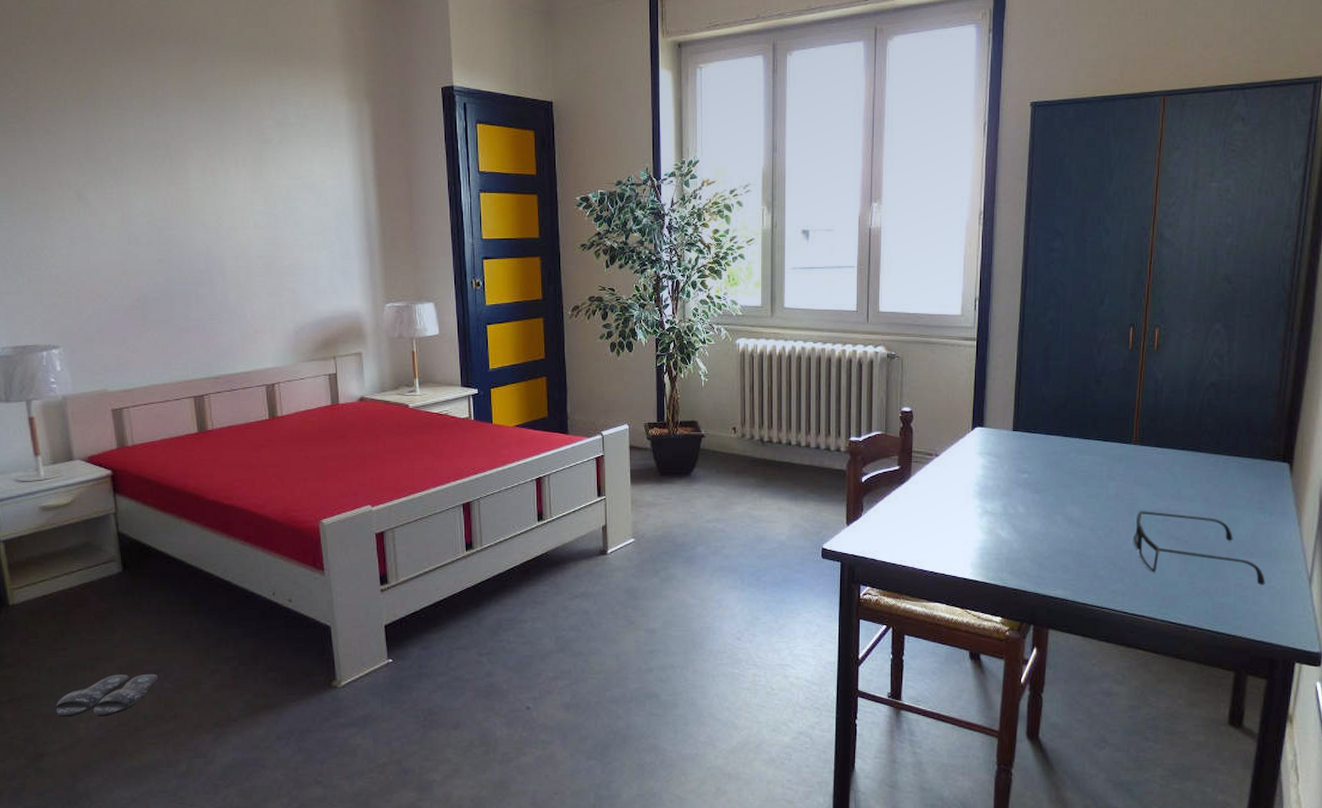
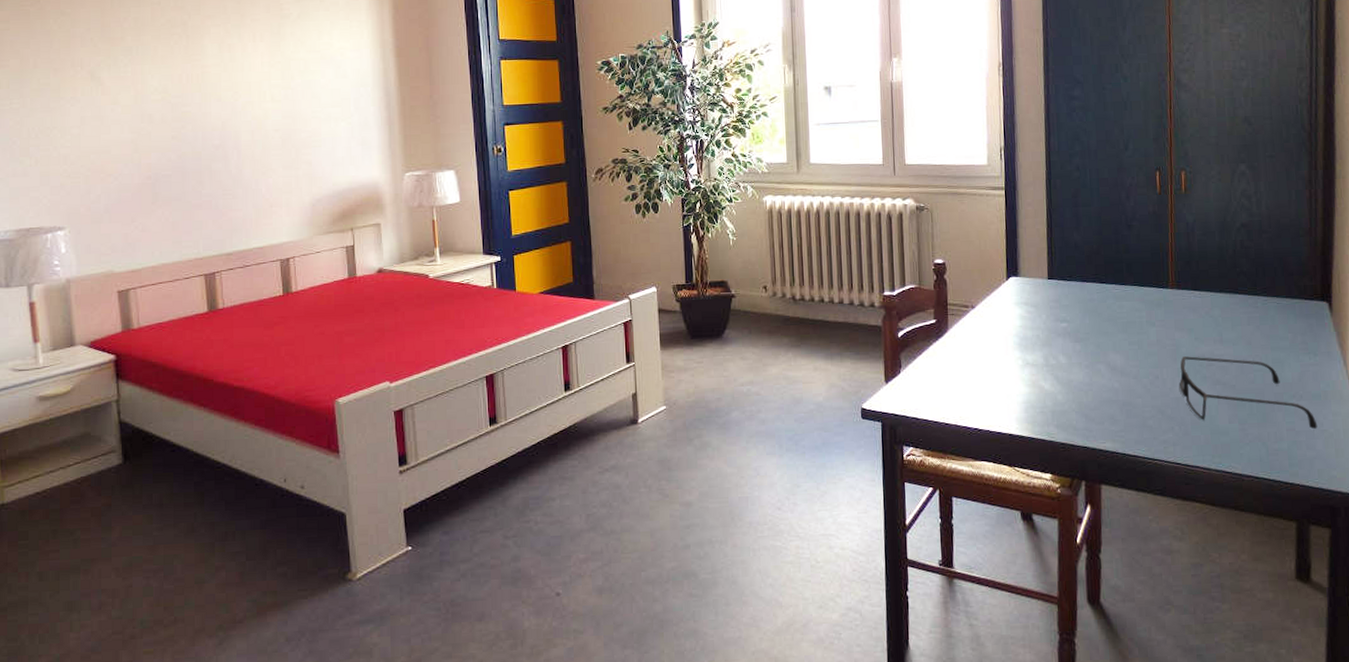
slippers: present [55,673,159,717] -> none [44,573,158,627]

